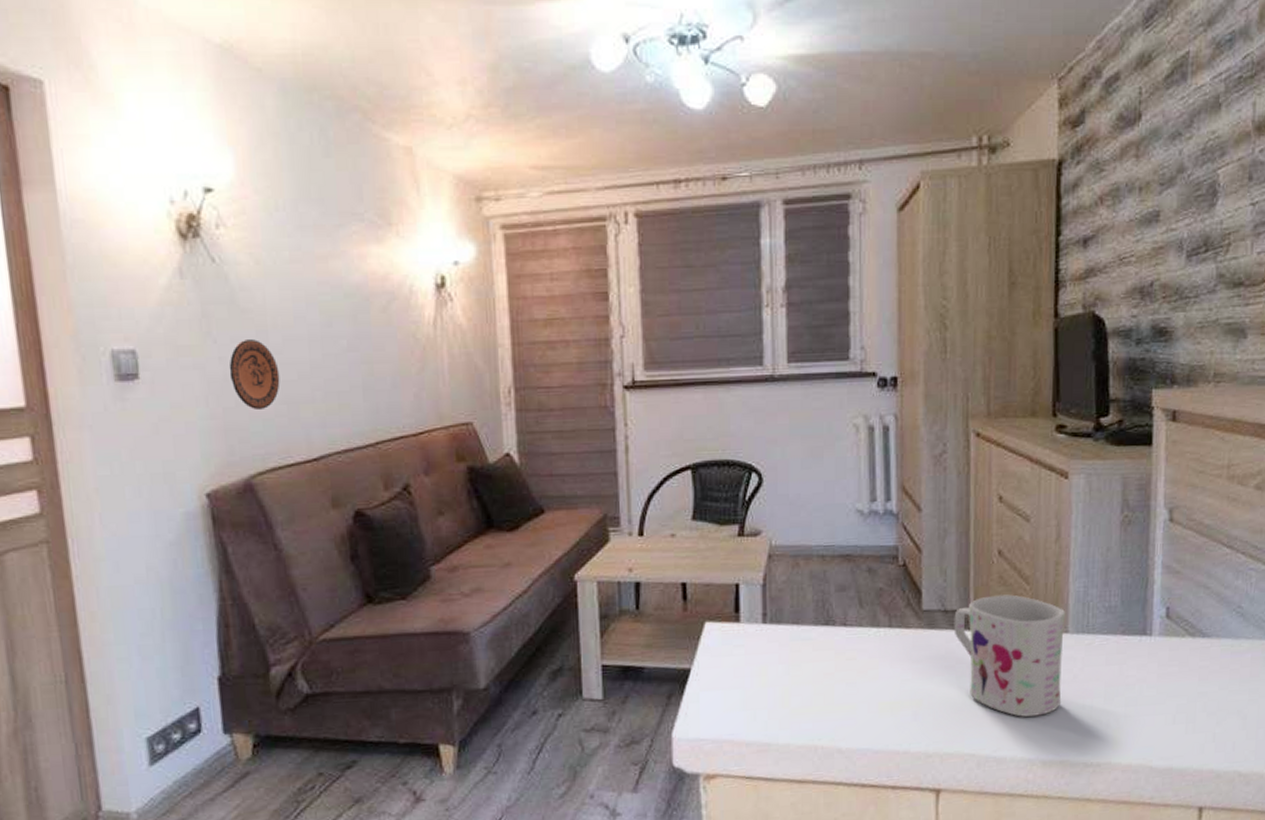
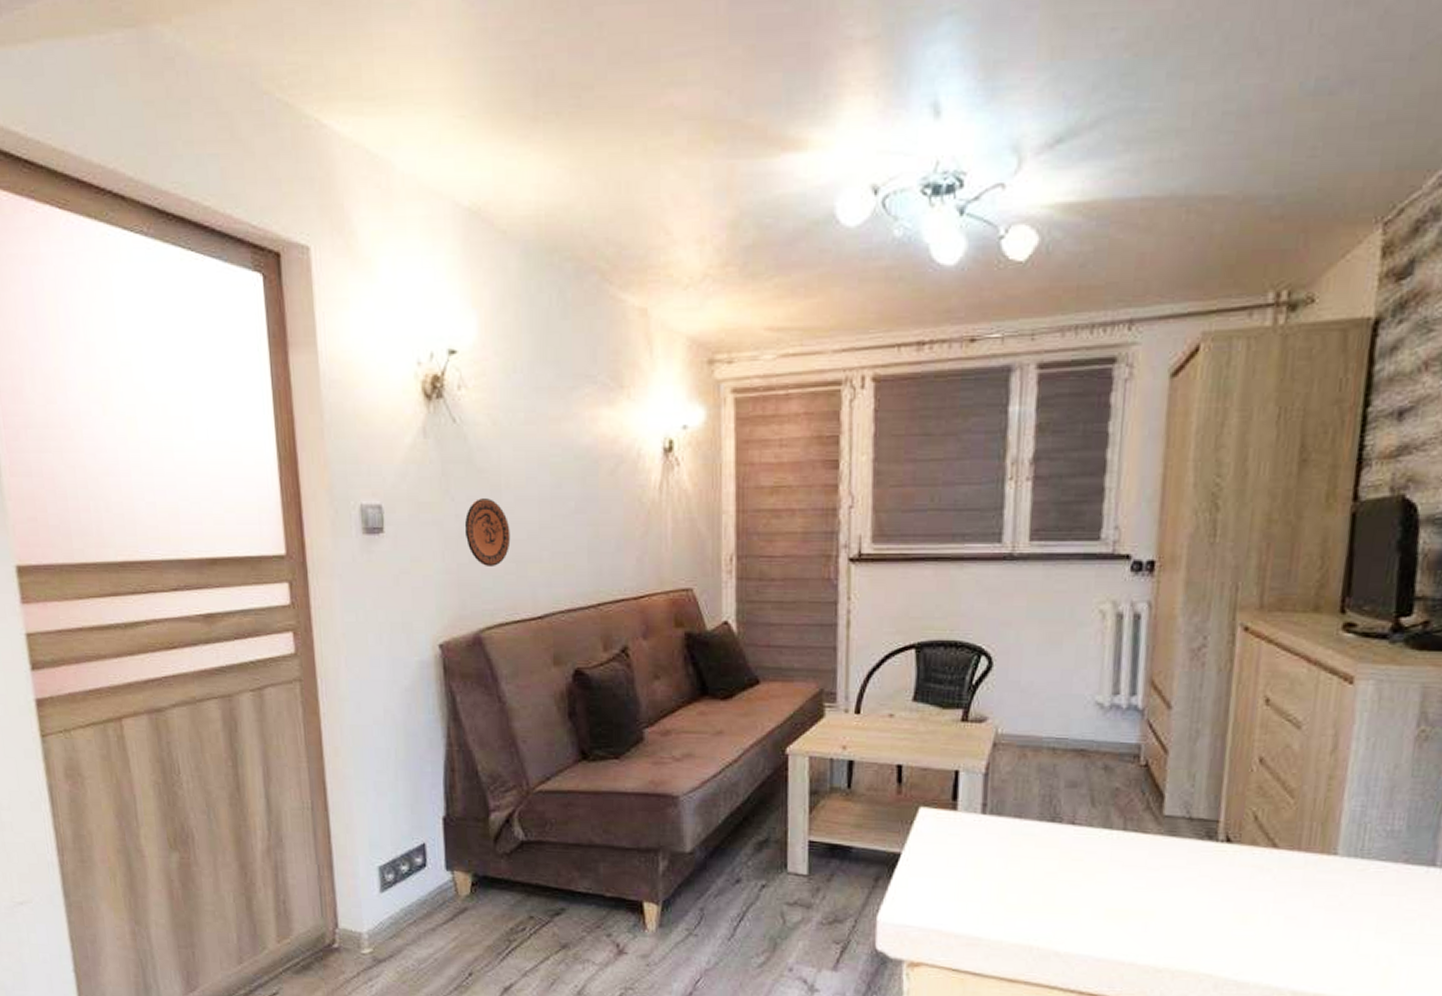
mug: present [953,594,1066,717] -> none [1198,806,1337,942]

